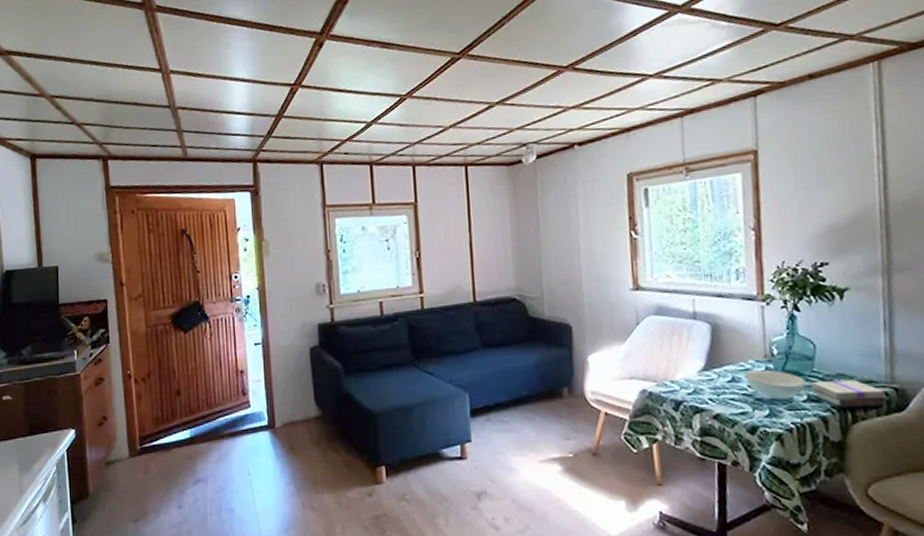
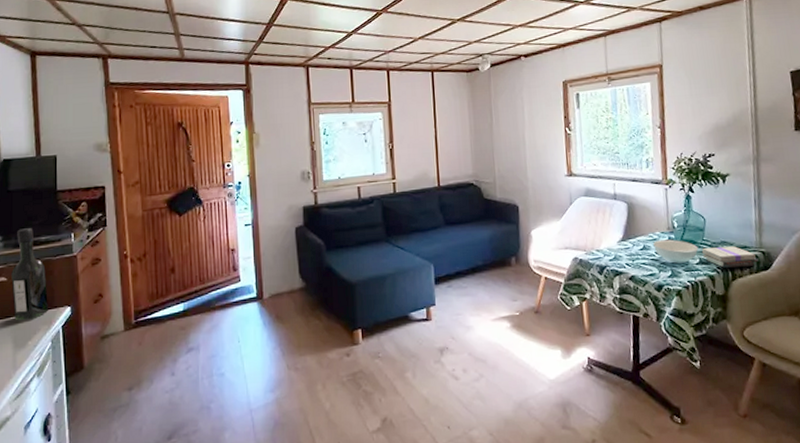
bottle: none [16,344,52,443] -> present [11,228,48,321]

